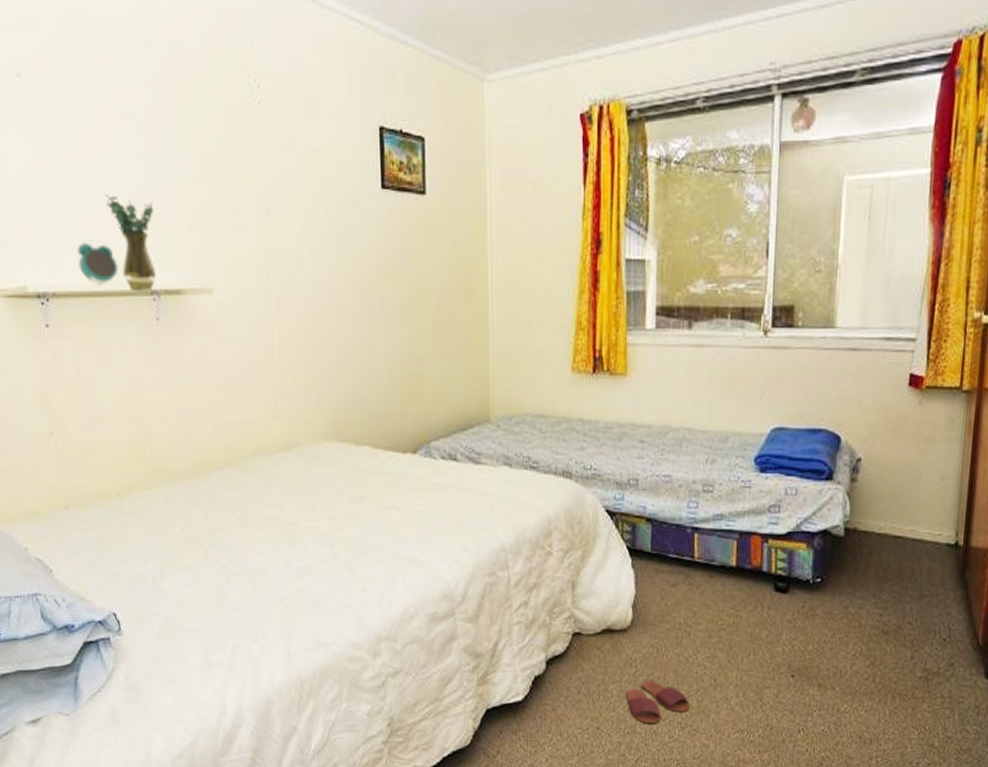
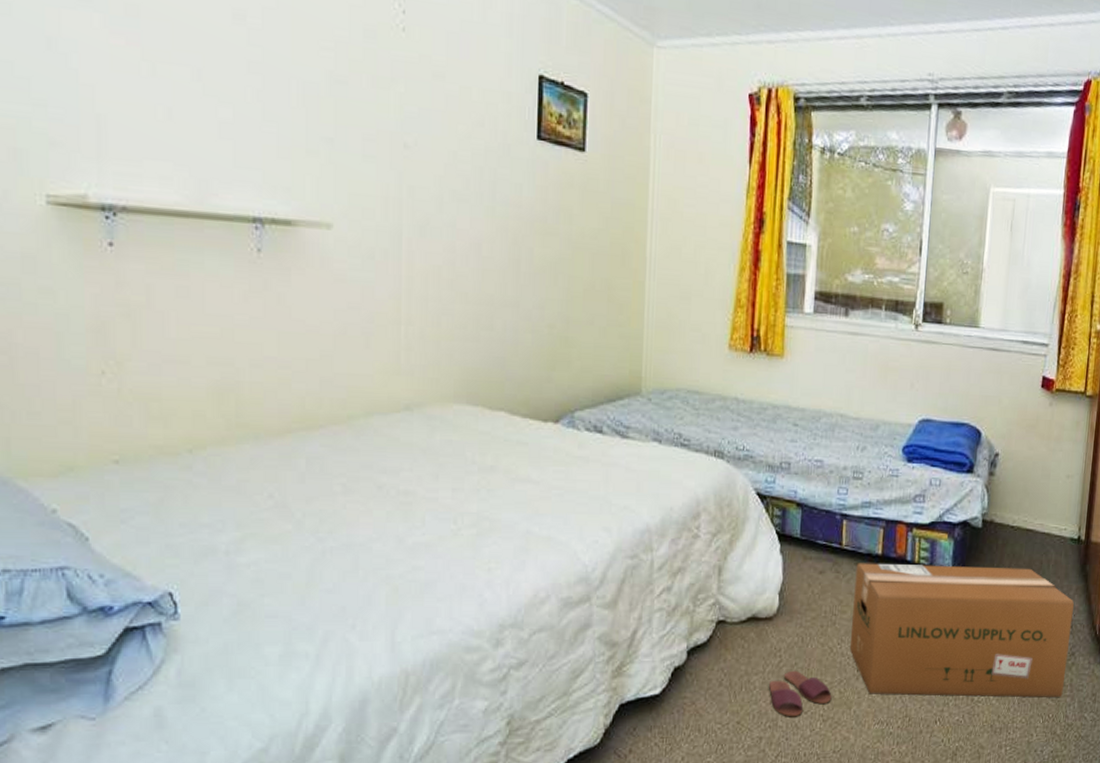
alarm clock: present [77,238,120,287] -> none [160,148,215,208]
vase: present [104,194,157,292] -> none [203,102,264,219]
box: none [706,575,952,709] -> present [849,563,1074,698]

